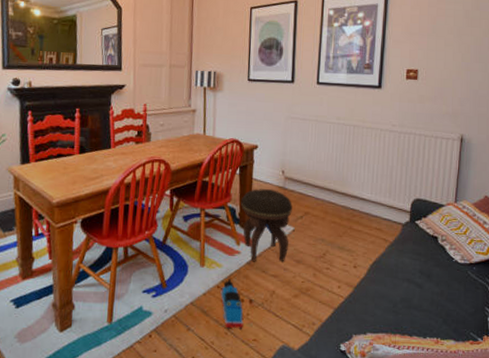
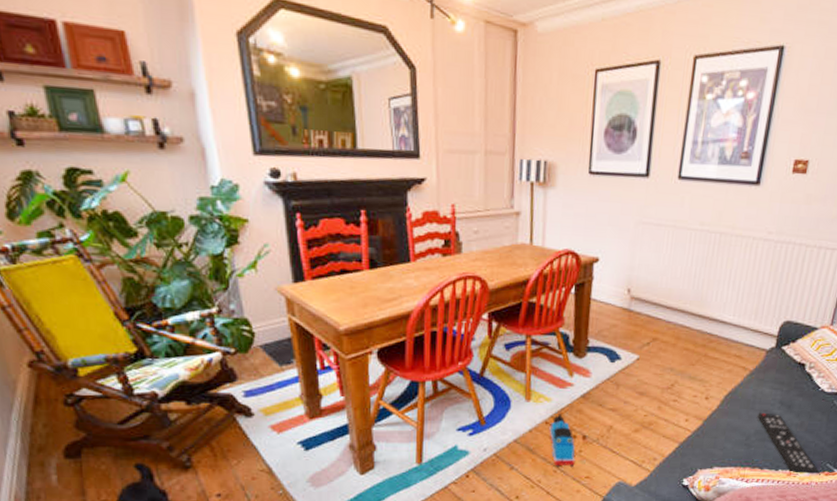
footstool: present [241,189,292,262] -> none [575,311,638,395]
remote control: none [401,281,466,344] -> present [757,412,821,475]

